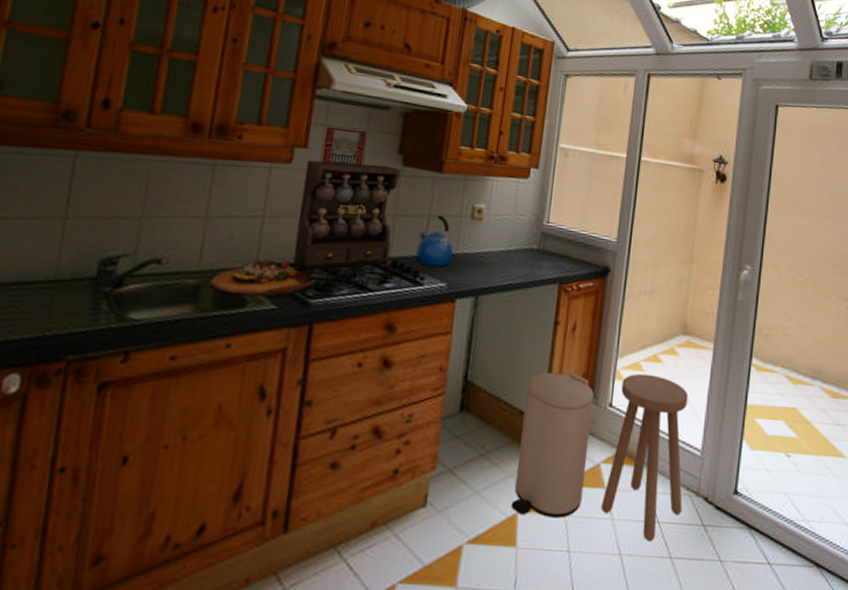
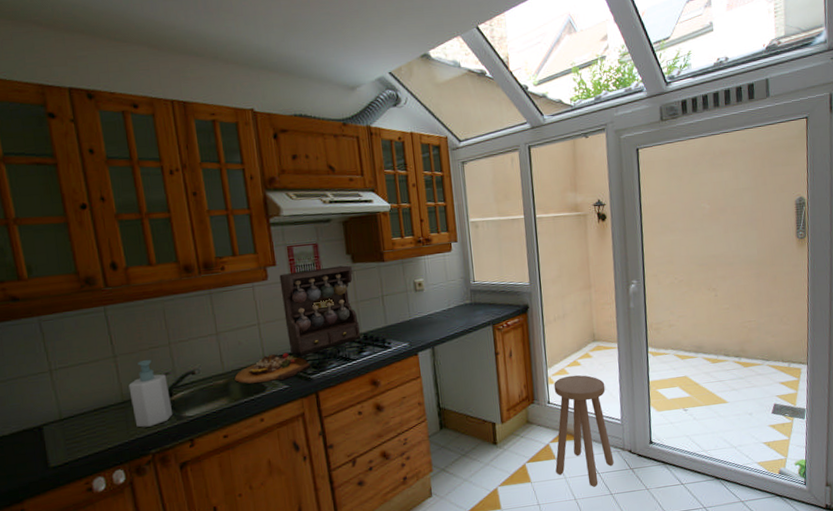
soap bottle: none [60,230,123,323] -> present [128,359,173,428]
kettle: present [415,215,453,267] -> none [379,294,408,334]
pedal bin: present [510,372,594,518] -> none [485,386,541,488]

